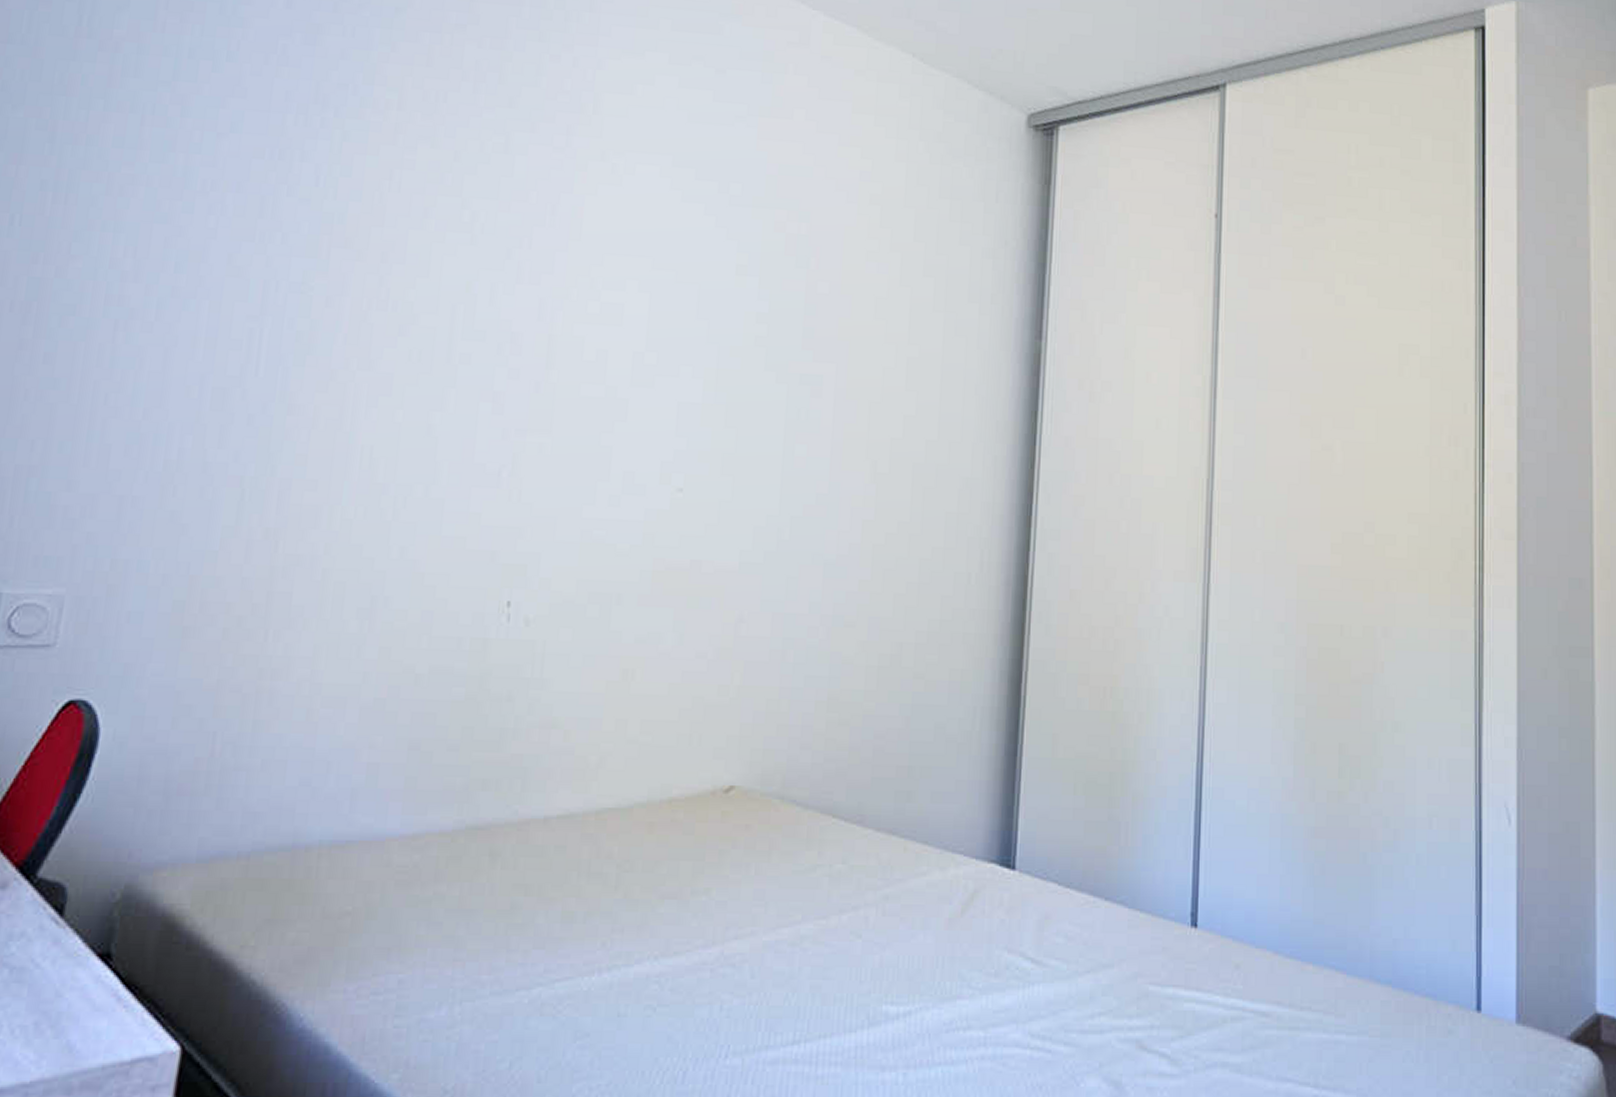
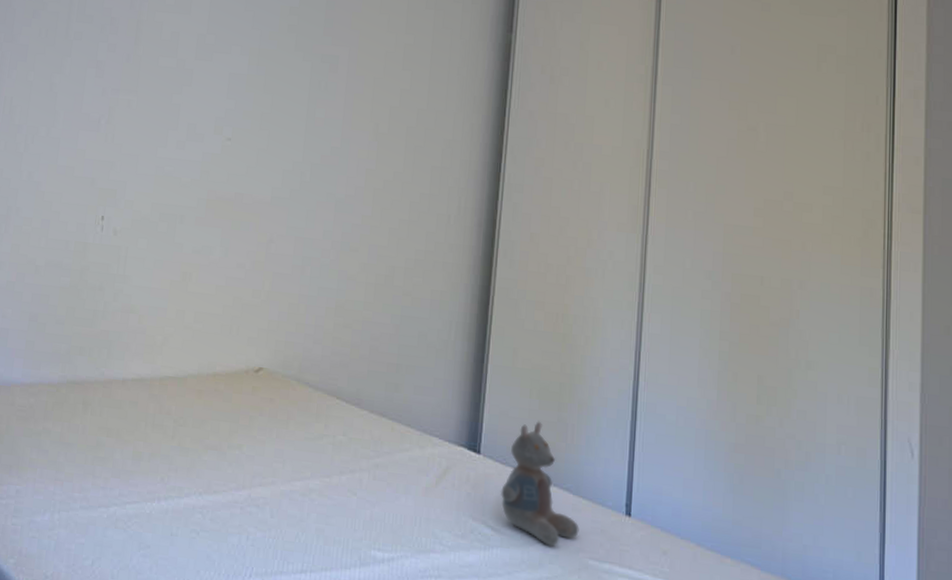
stuffed animal: none [1040,822,1137,974] -> present [500,421,579,547]

